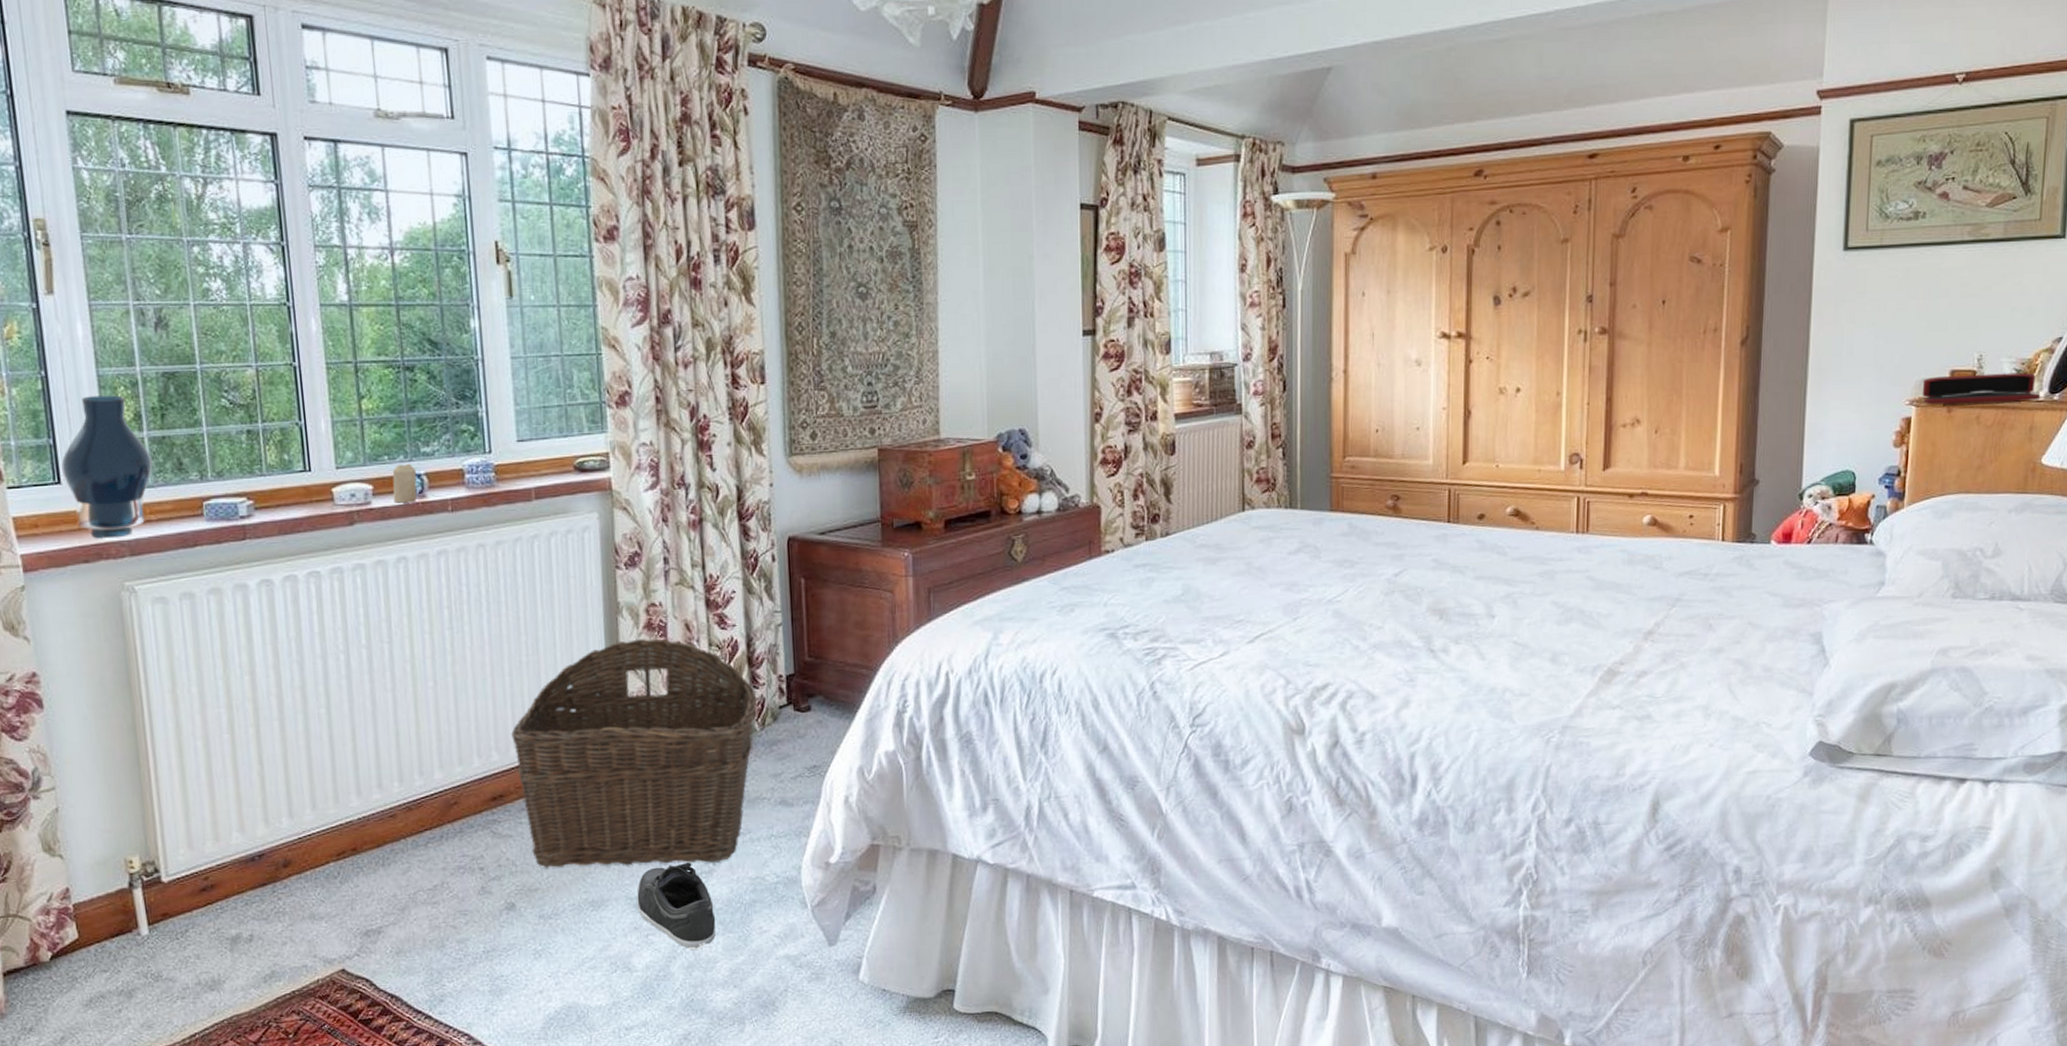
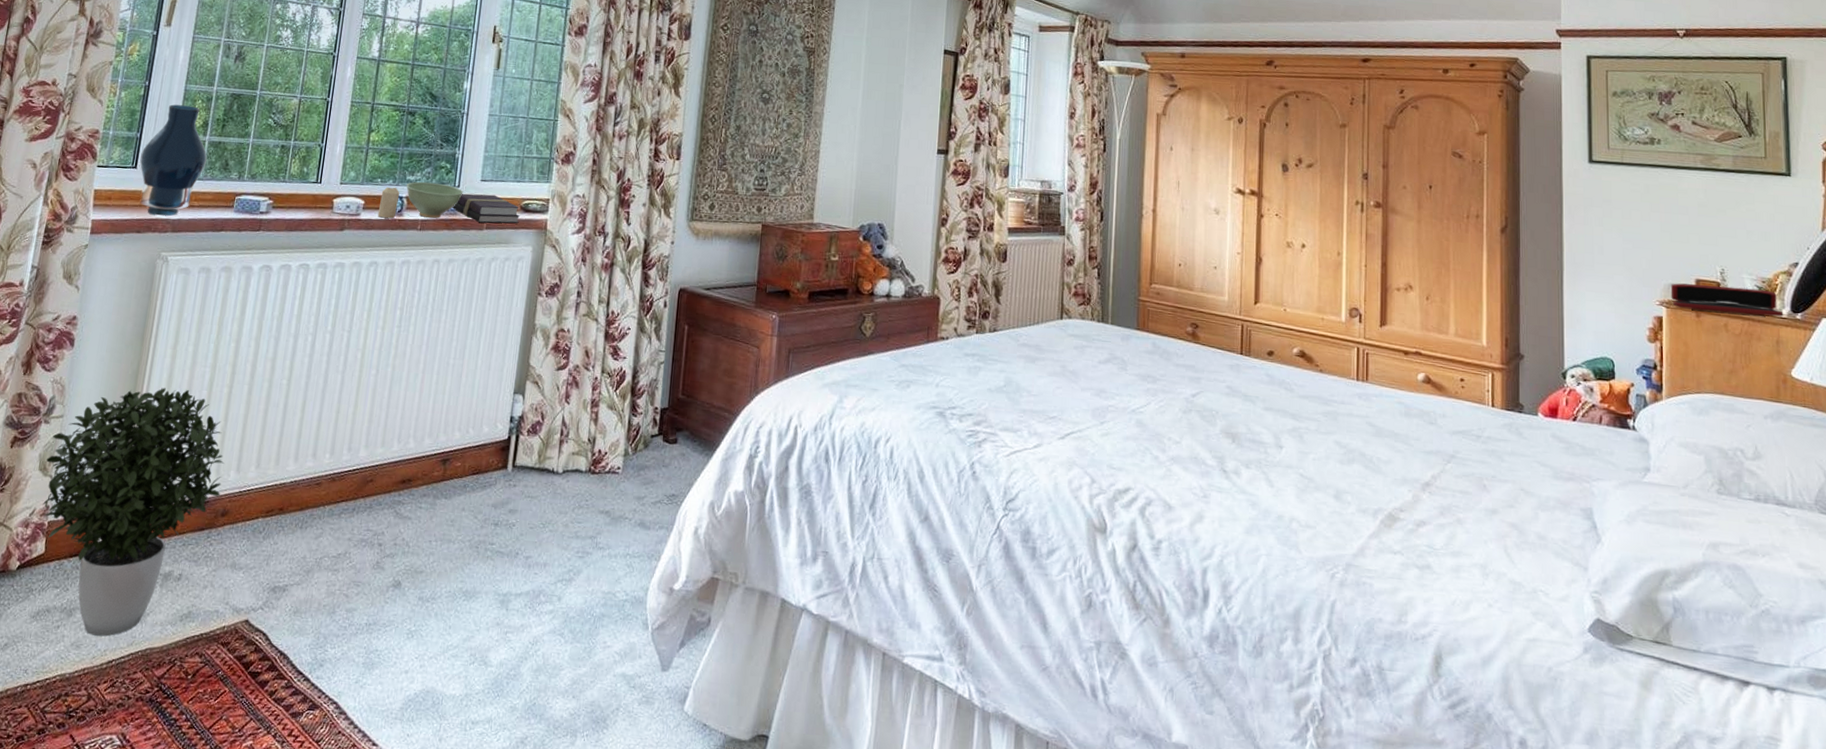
potted plant: none [49,736,276,1013] -> present [43,388,225,637]
bowl: none [423,451,498,495] -> present [406,181,464,218]
book: none [488,456,576,492] -> present [452,193,520,224]
wicker basket: present [511,639,757,868] -> none [424,358,633,572]
shoe: present [637,863,716,951] -> none [502,568,568,655]

